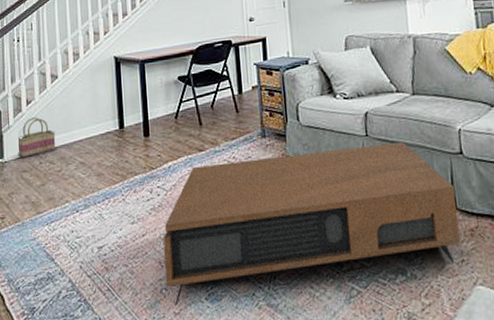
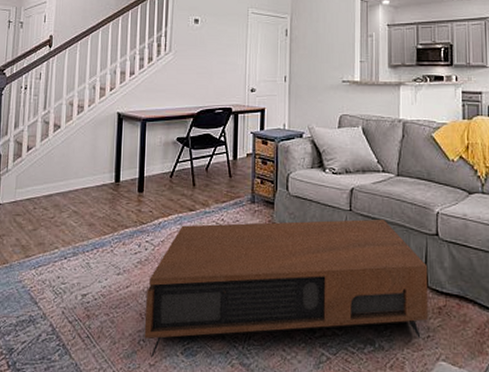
basket: present [18,117,56,159] -> none [13,164,52,203]

